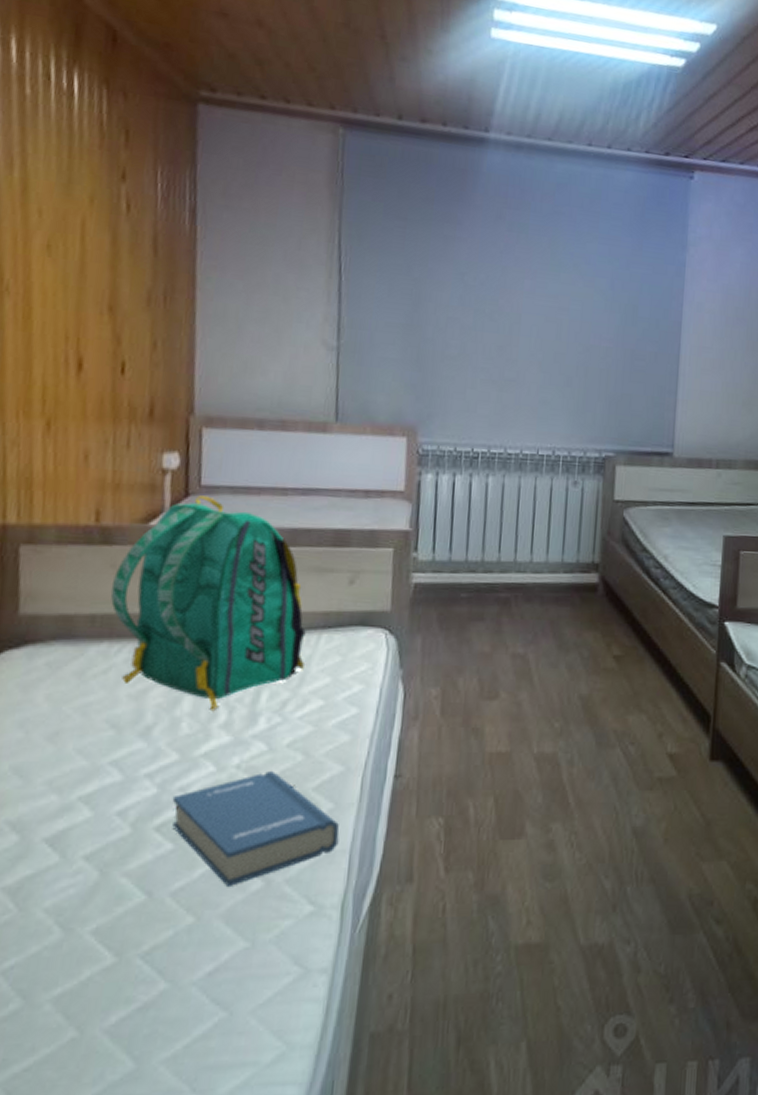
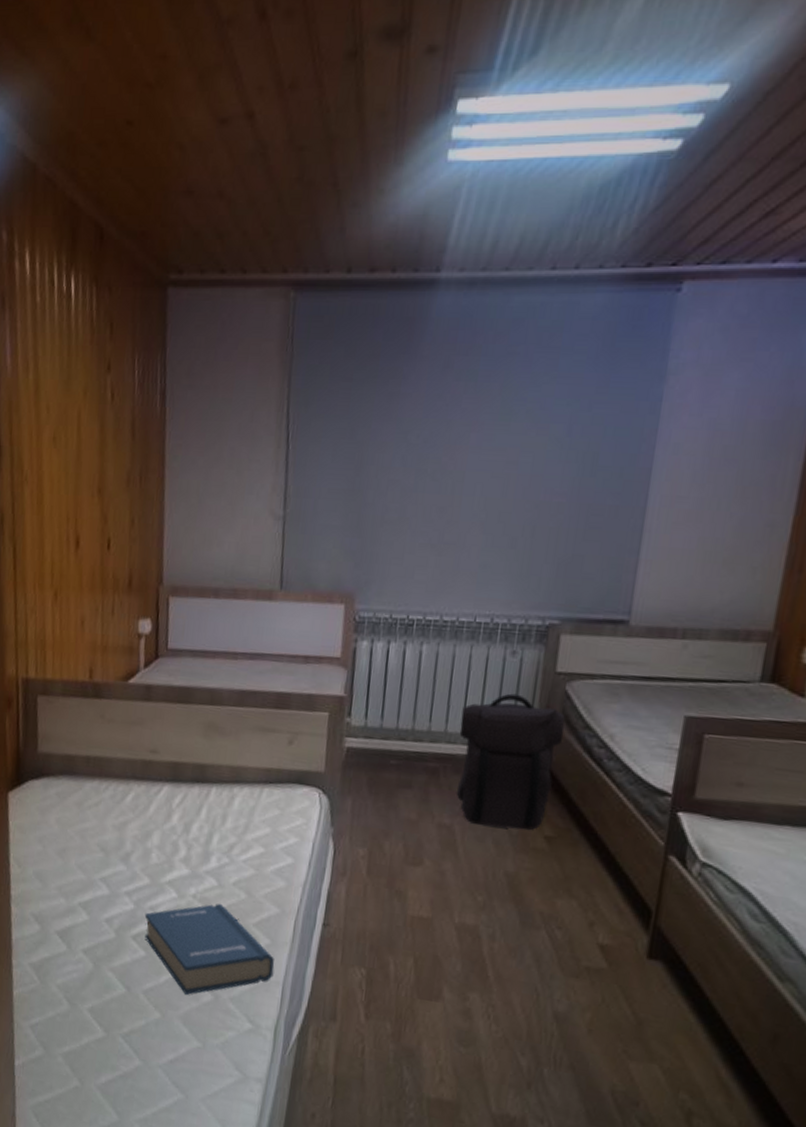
backpack: present [110,495,306,712] -> none [100,658,251,847]
backpack: none [528,521,625,652] -> present [456,693,565,831]

